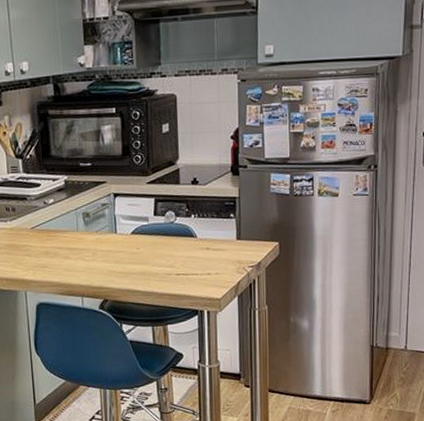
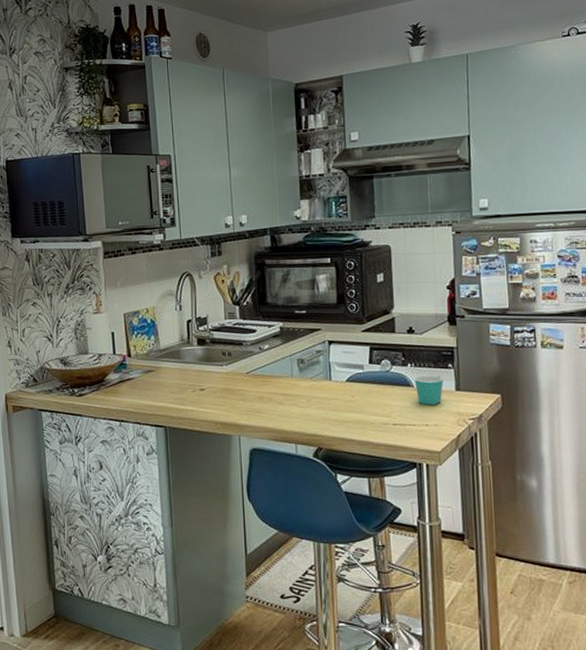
mug: none [197,225,226,255] -> present [414,375,444,405]

